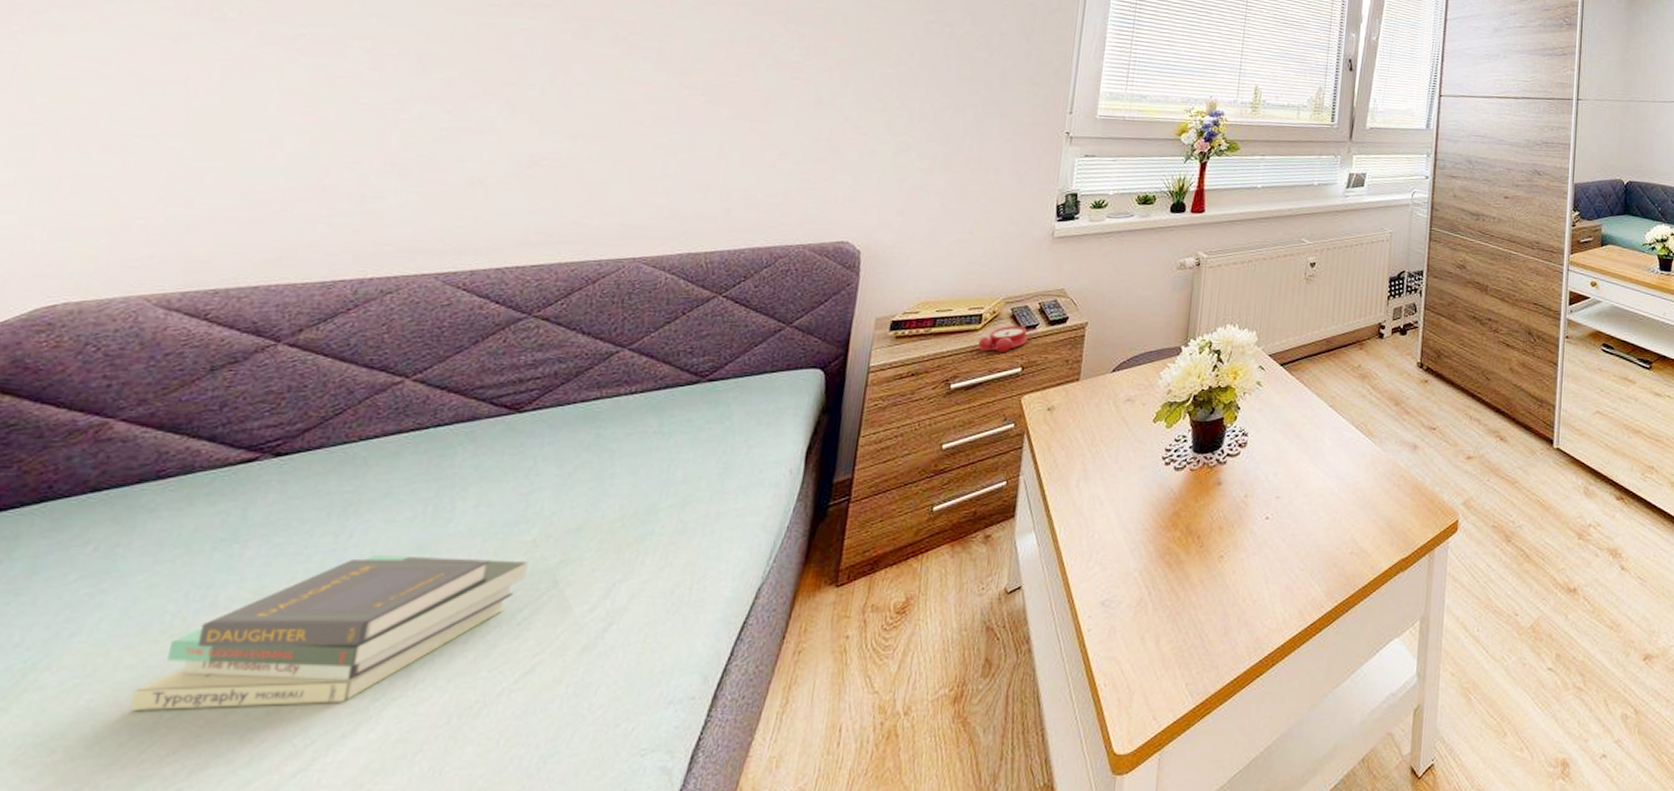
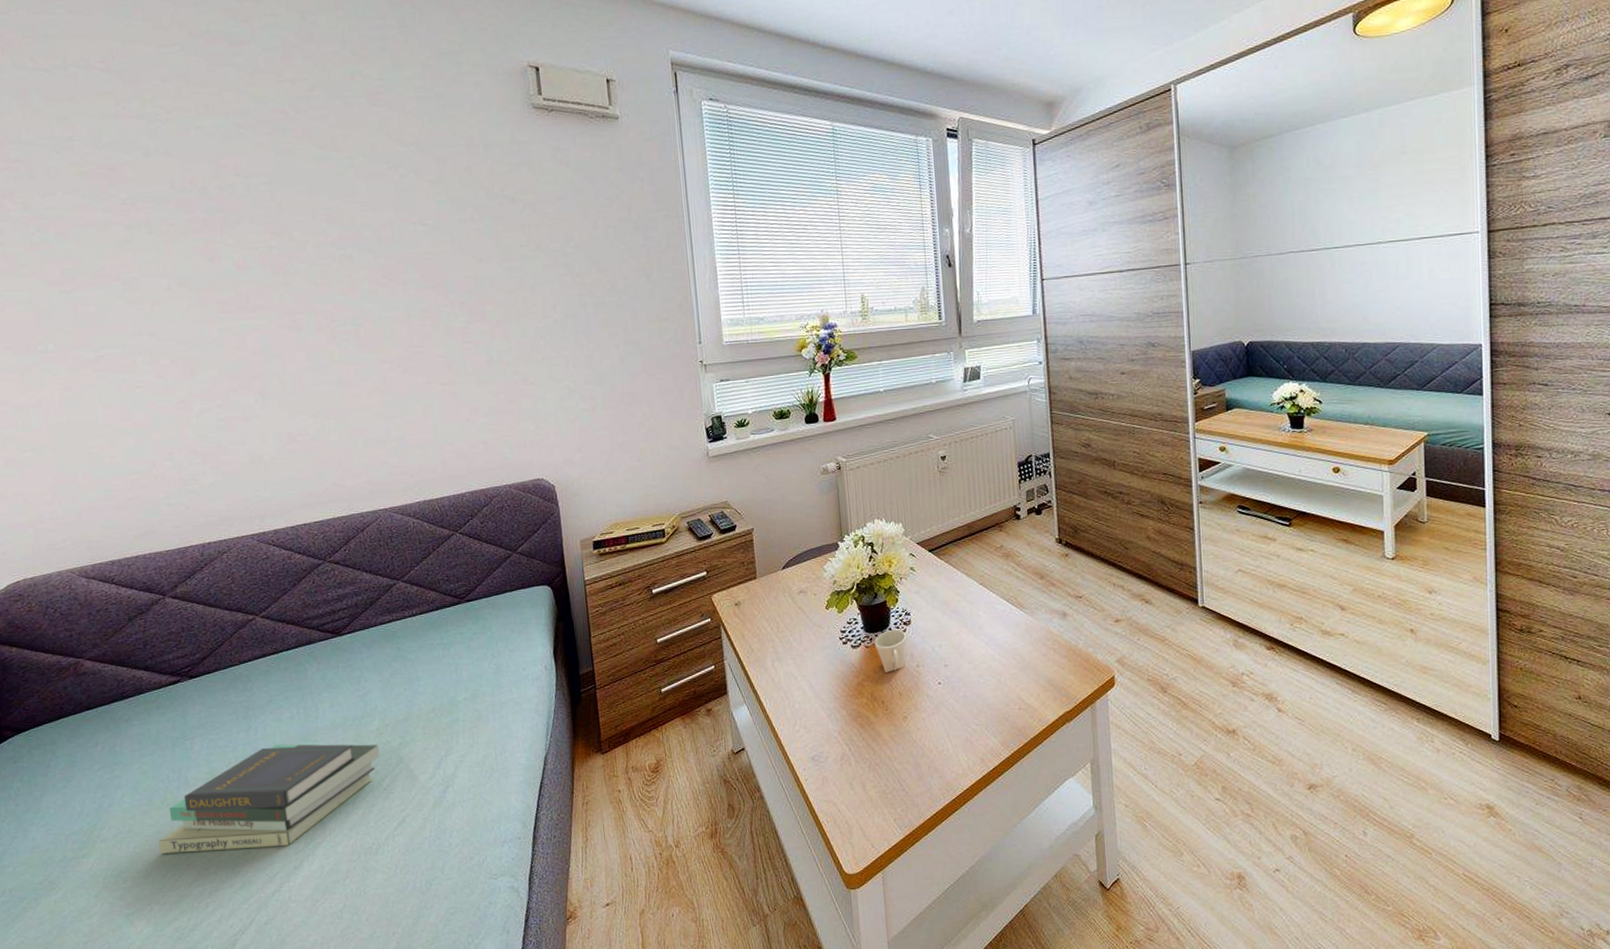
alarm clock: present [977,325,1033,352] -> none [666,536,709,561]
mug: none [1200,451,1240,502] -> present [873,629,907,673]

